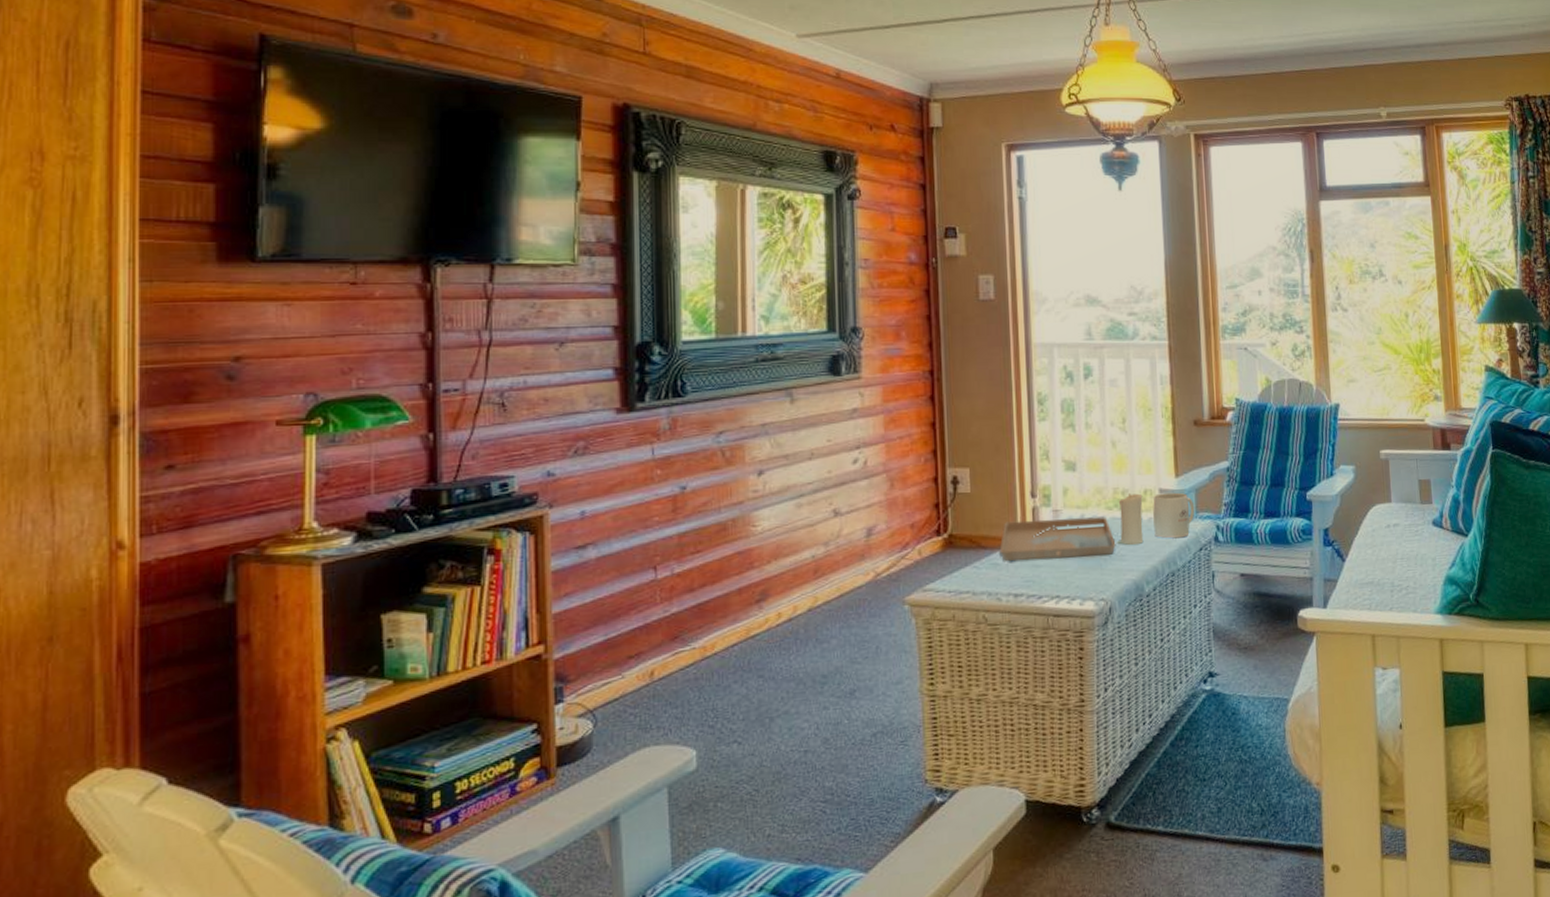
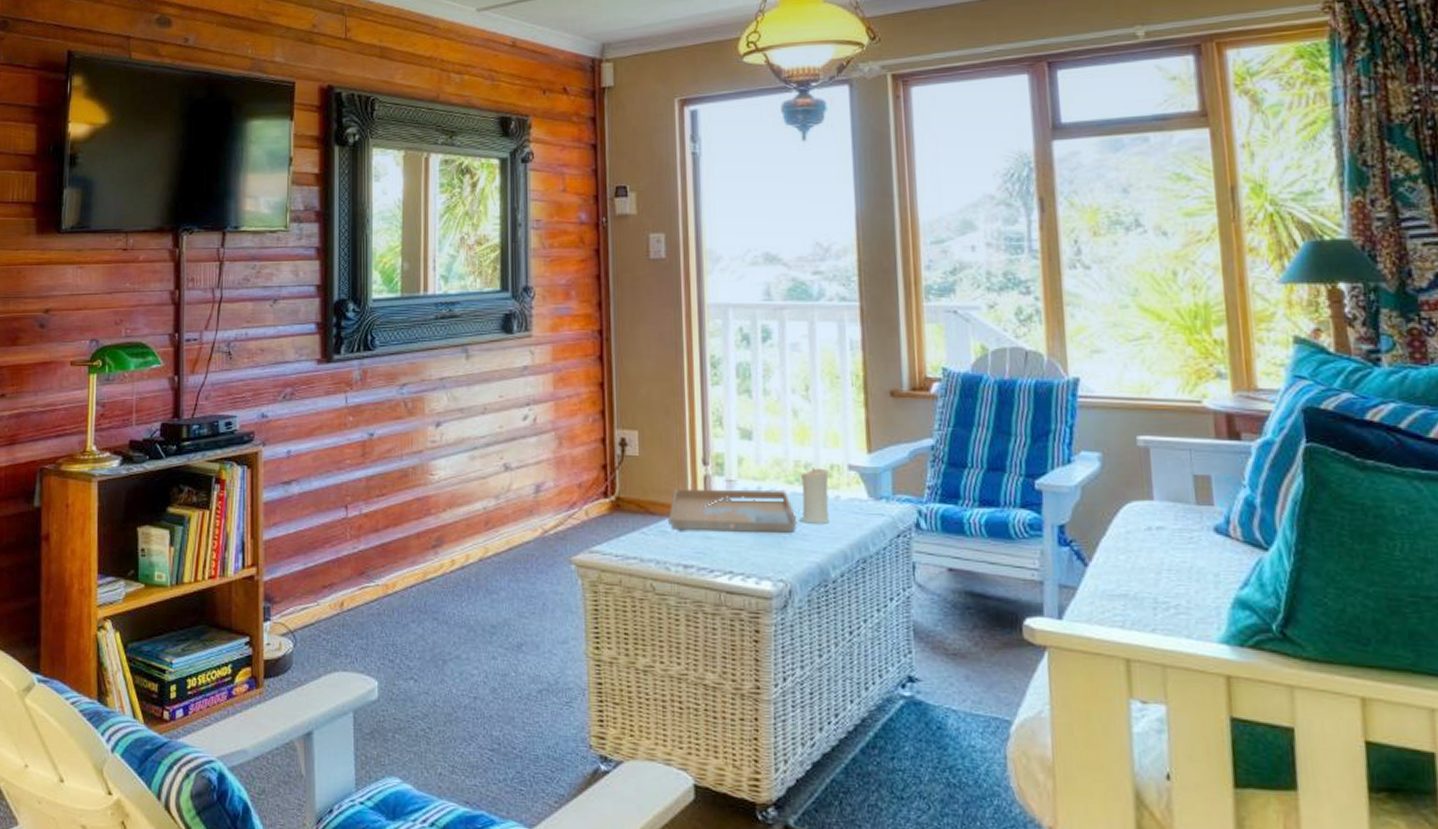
mug: present [1153,492,1195,539] -> none [840,470,892,521]

